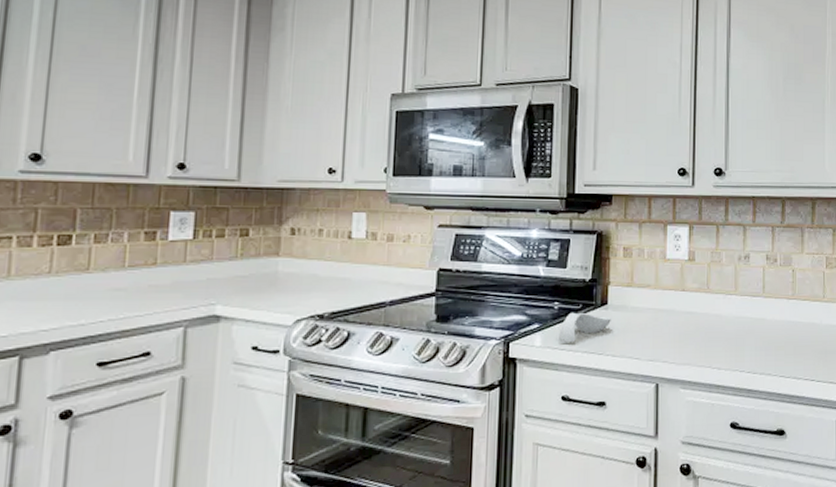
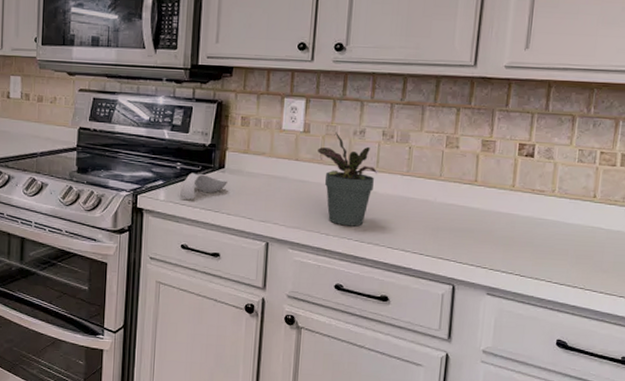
potted plant: none [704,258,764,358] -> present [318,132,377,227]

